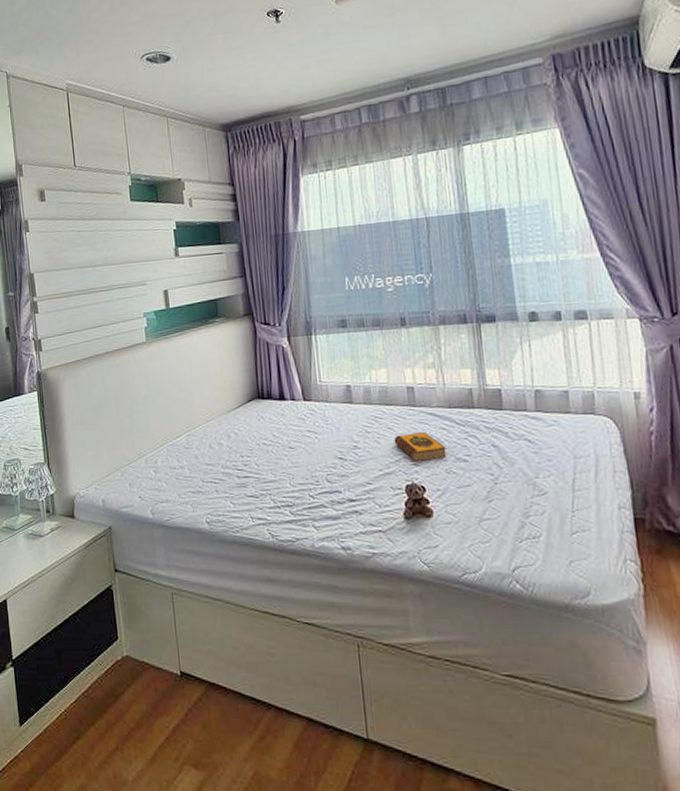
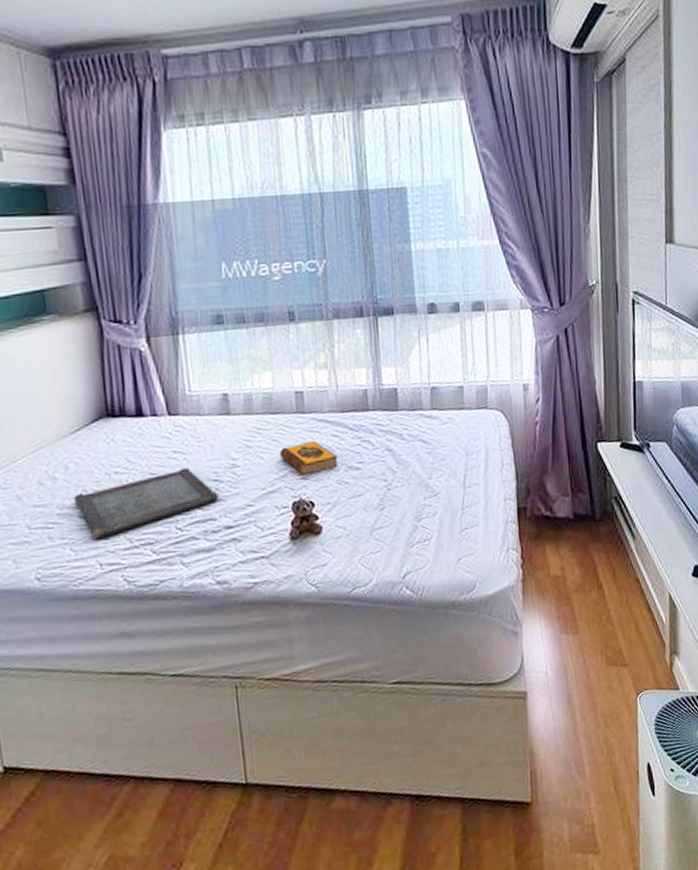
serving tray: none [233,445,343,497] -> present [73,467,219,540]

